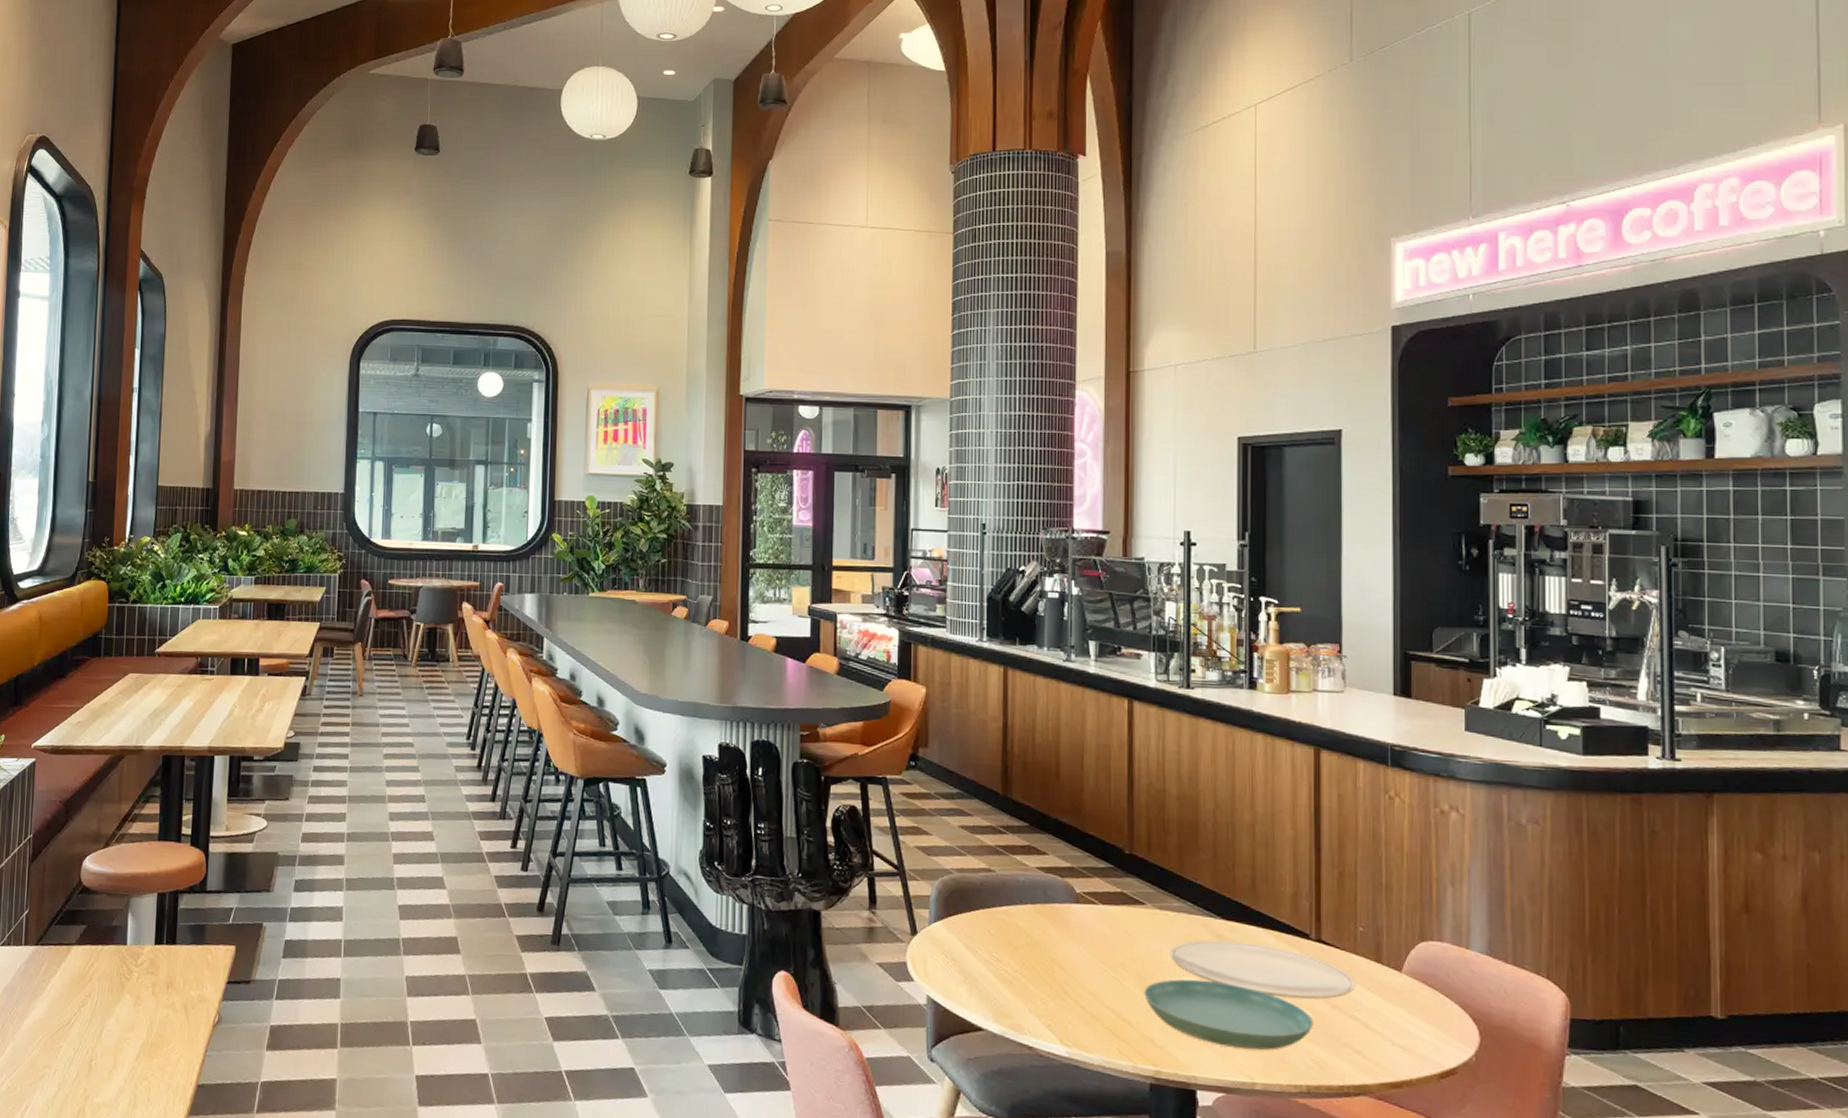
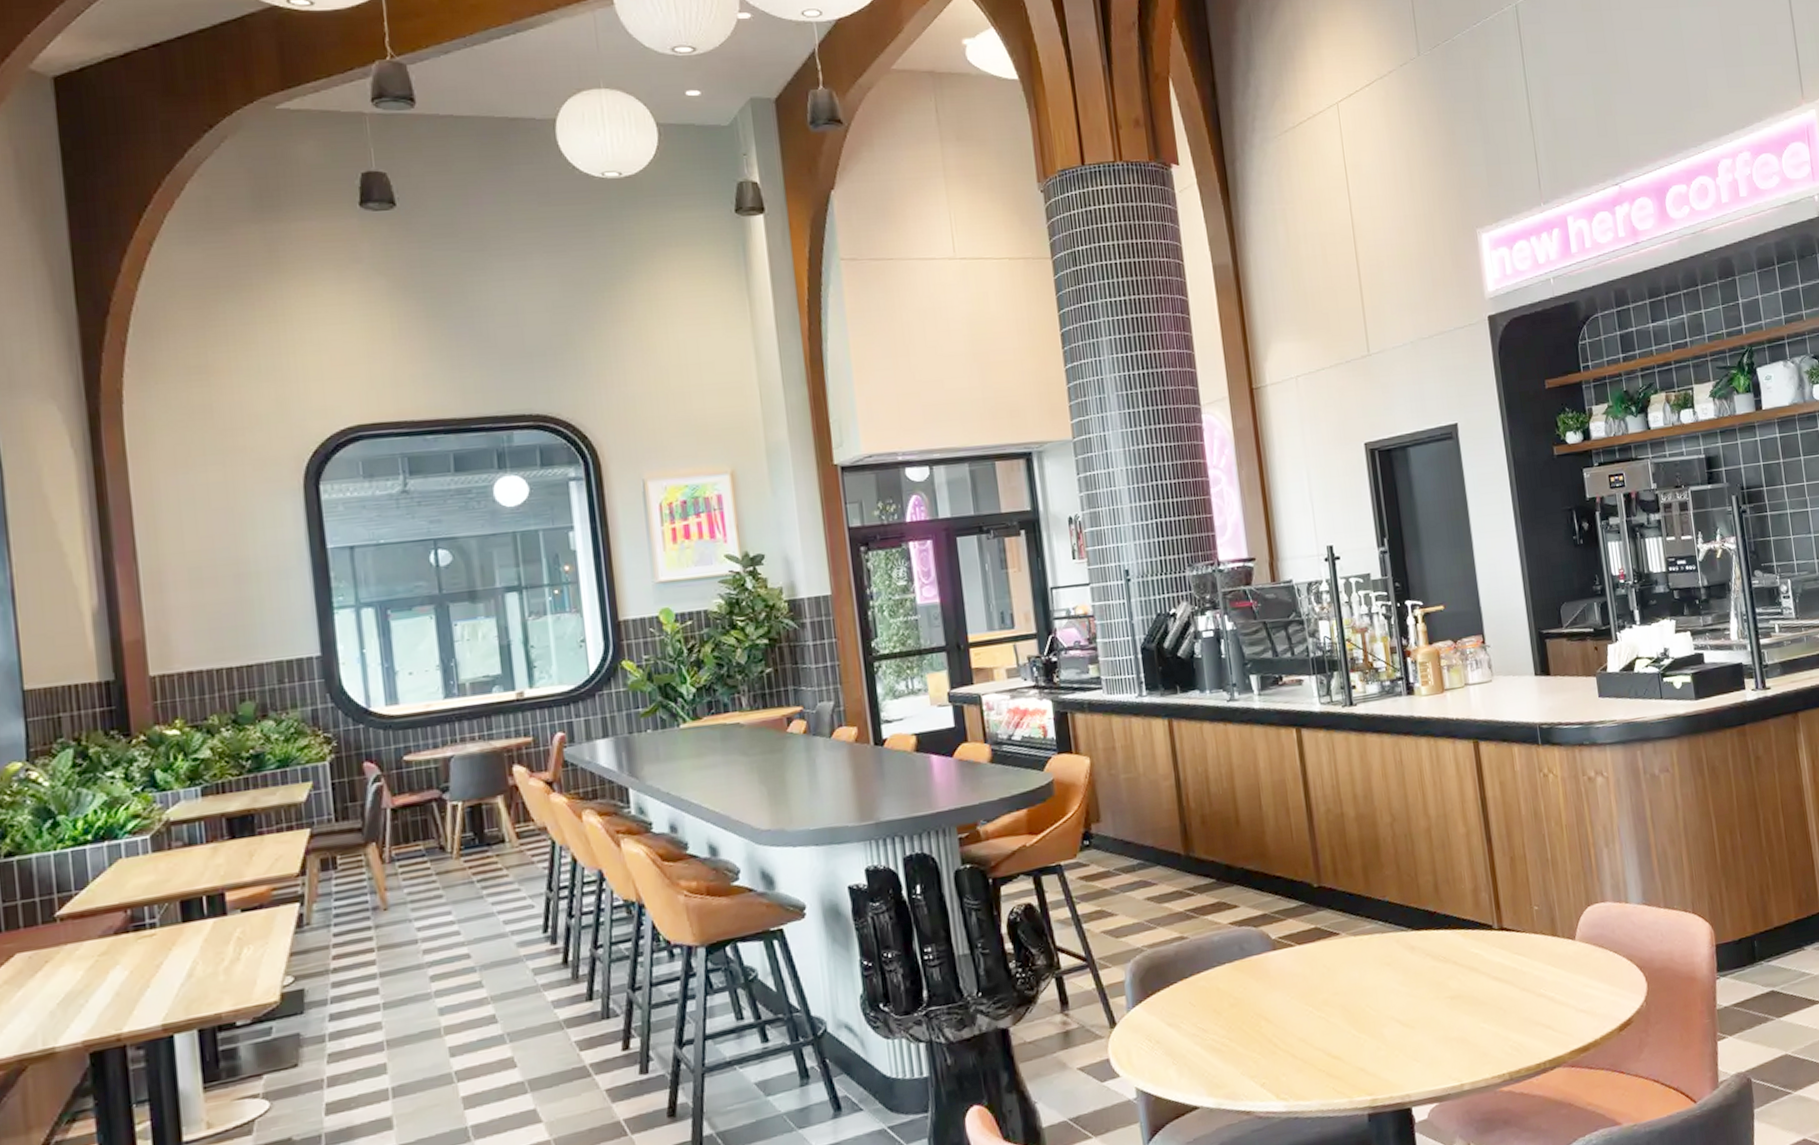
saucer: present [1144,979,1314,1050] -> none [1350,992,1508,1057]
plate: present [1169,939,1356,1000] -> none [1368,944,1539,997]

